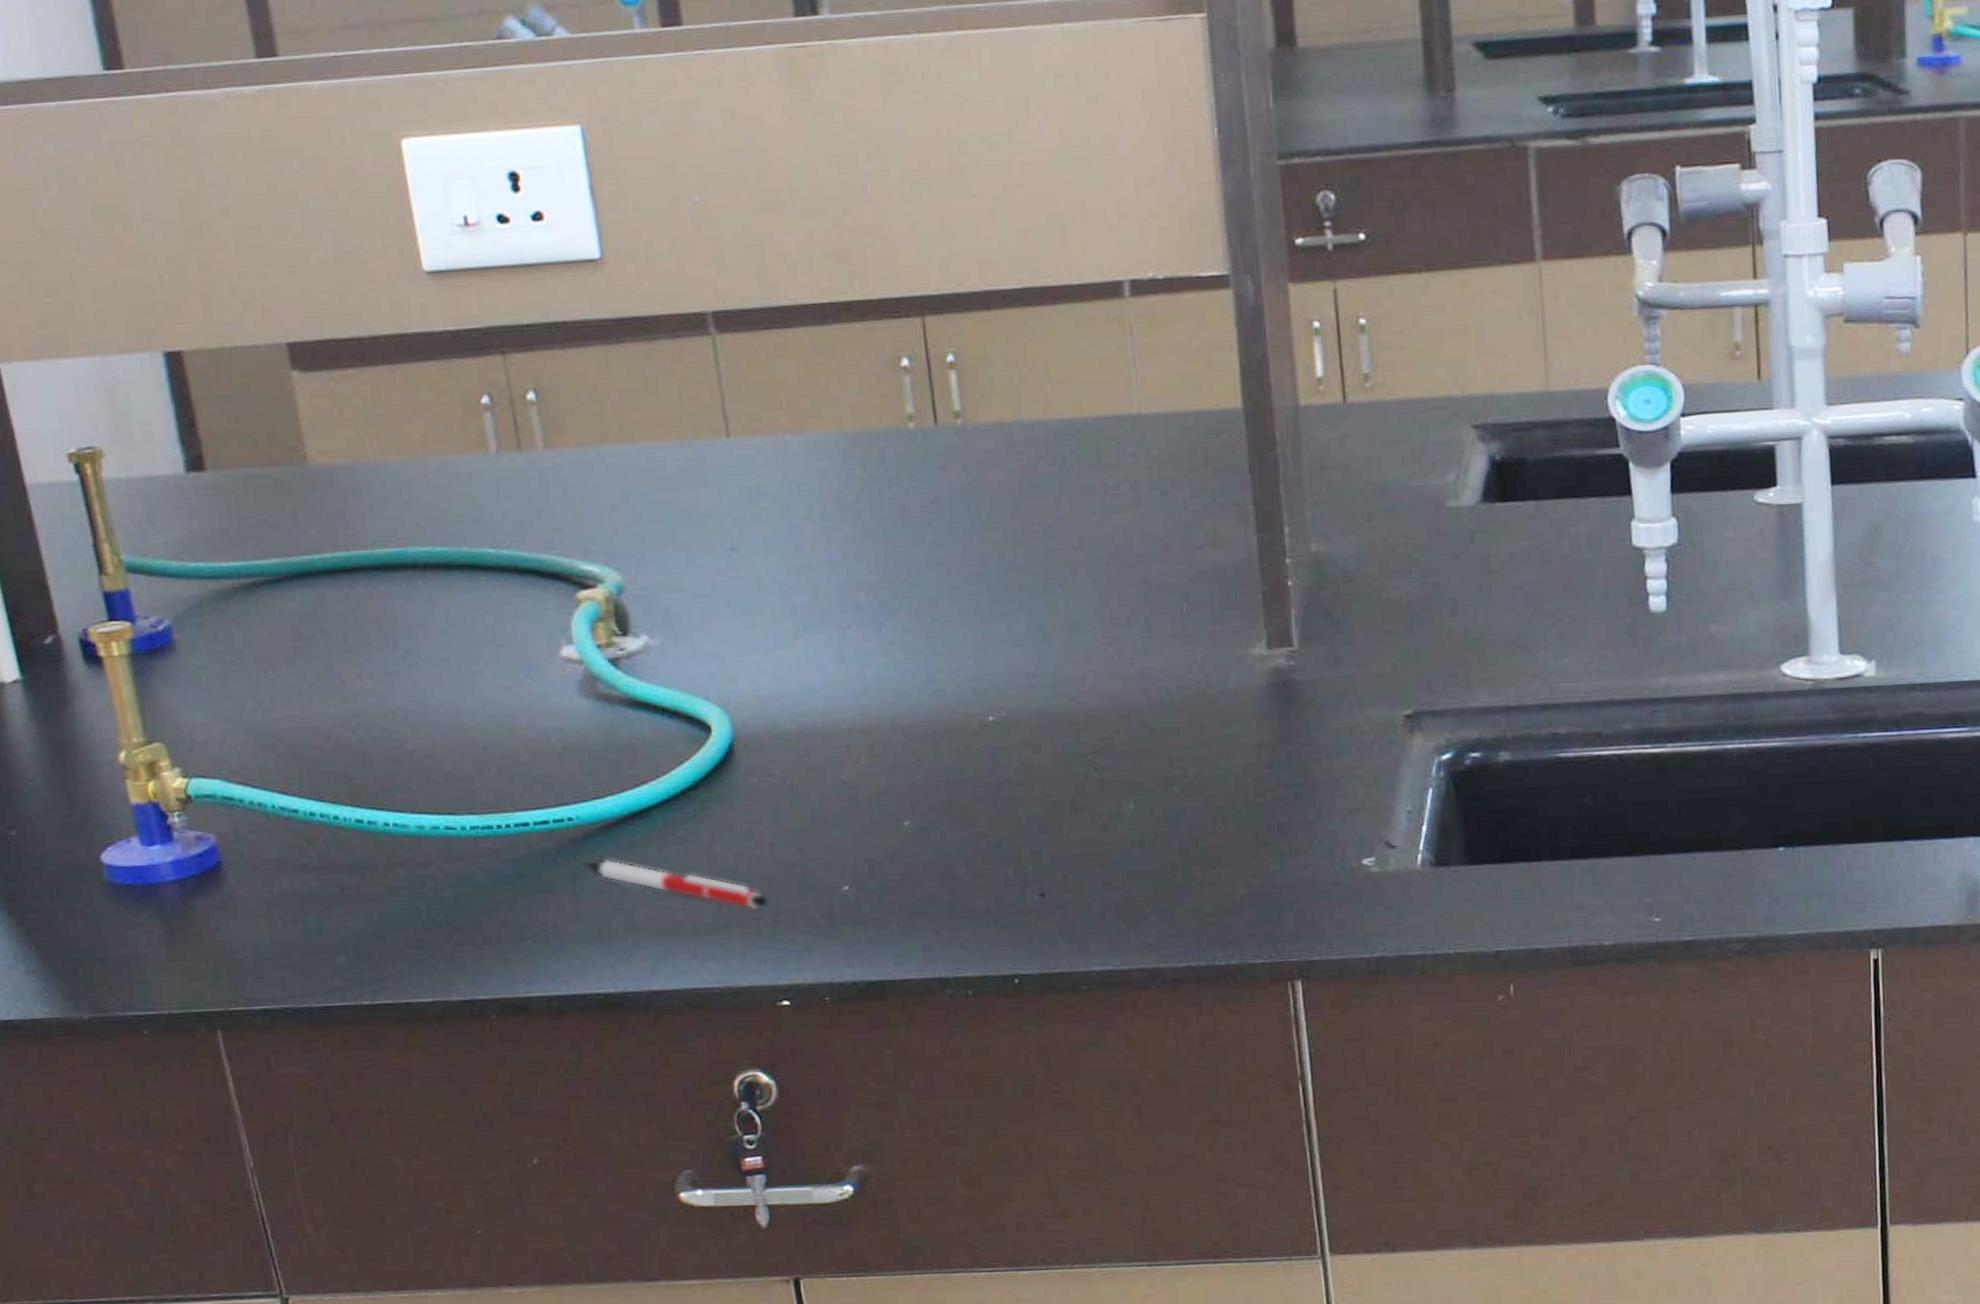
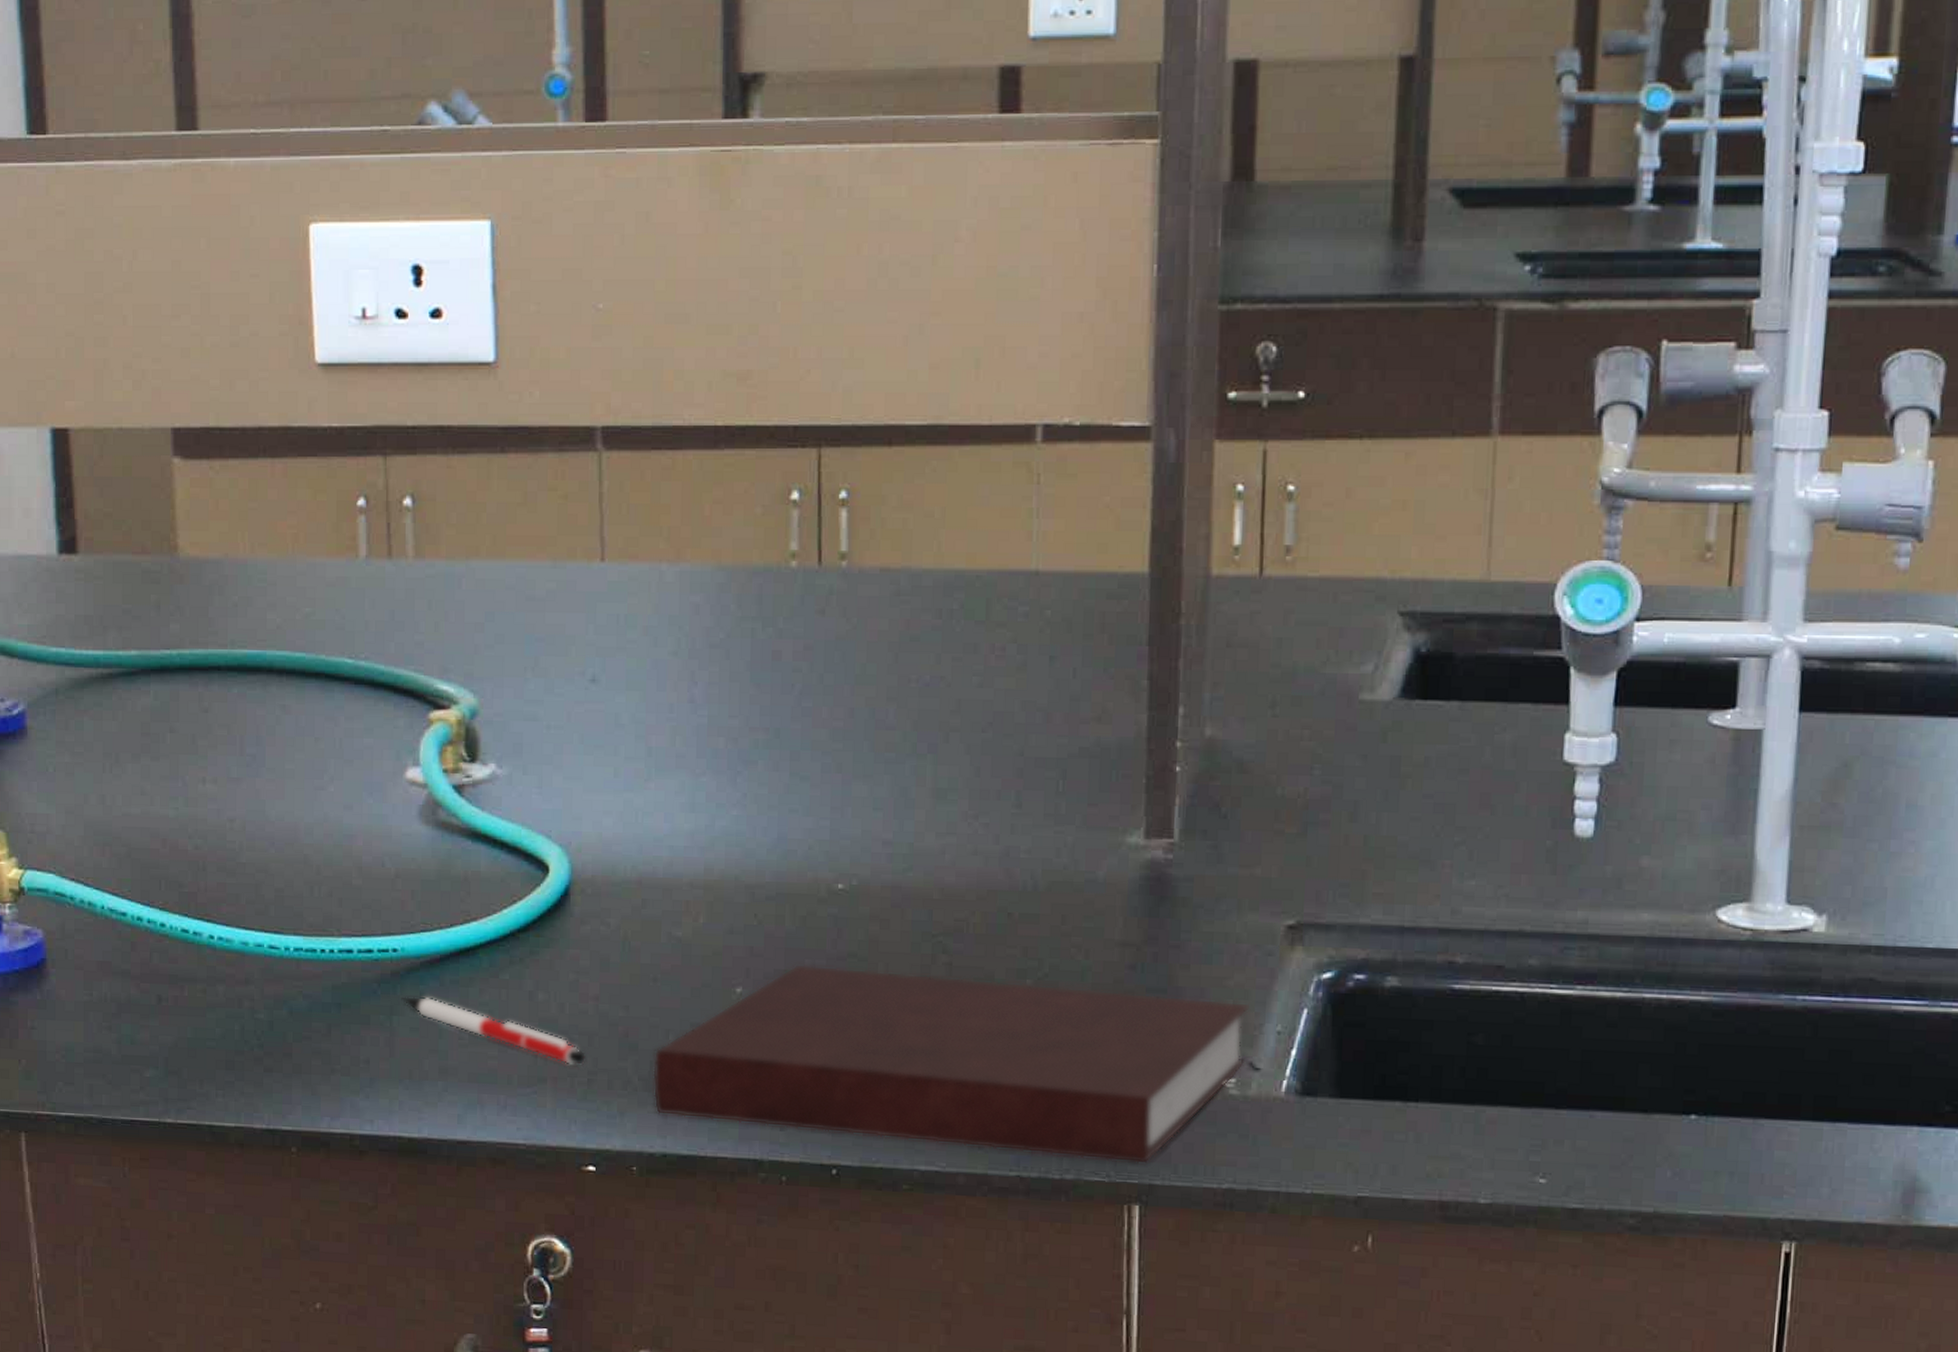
notebook: none [832,787,1382,947] -> present [653,963,1251,1165]

